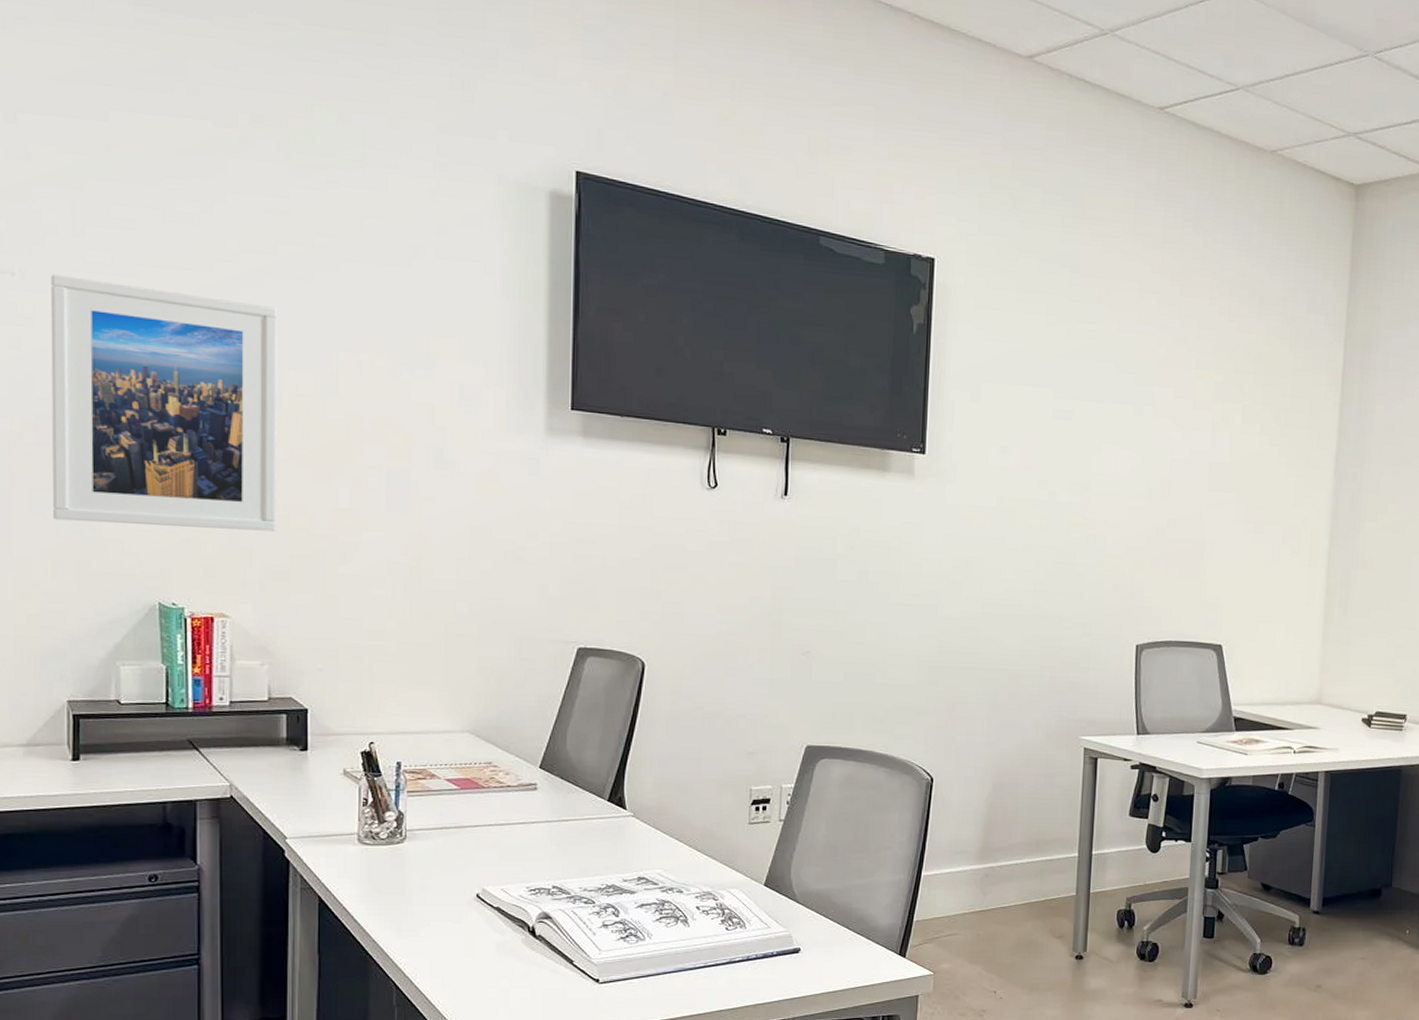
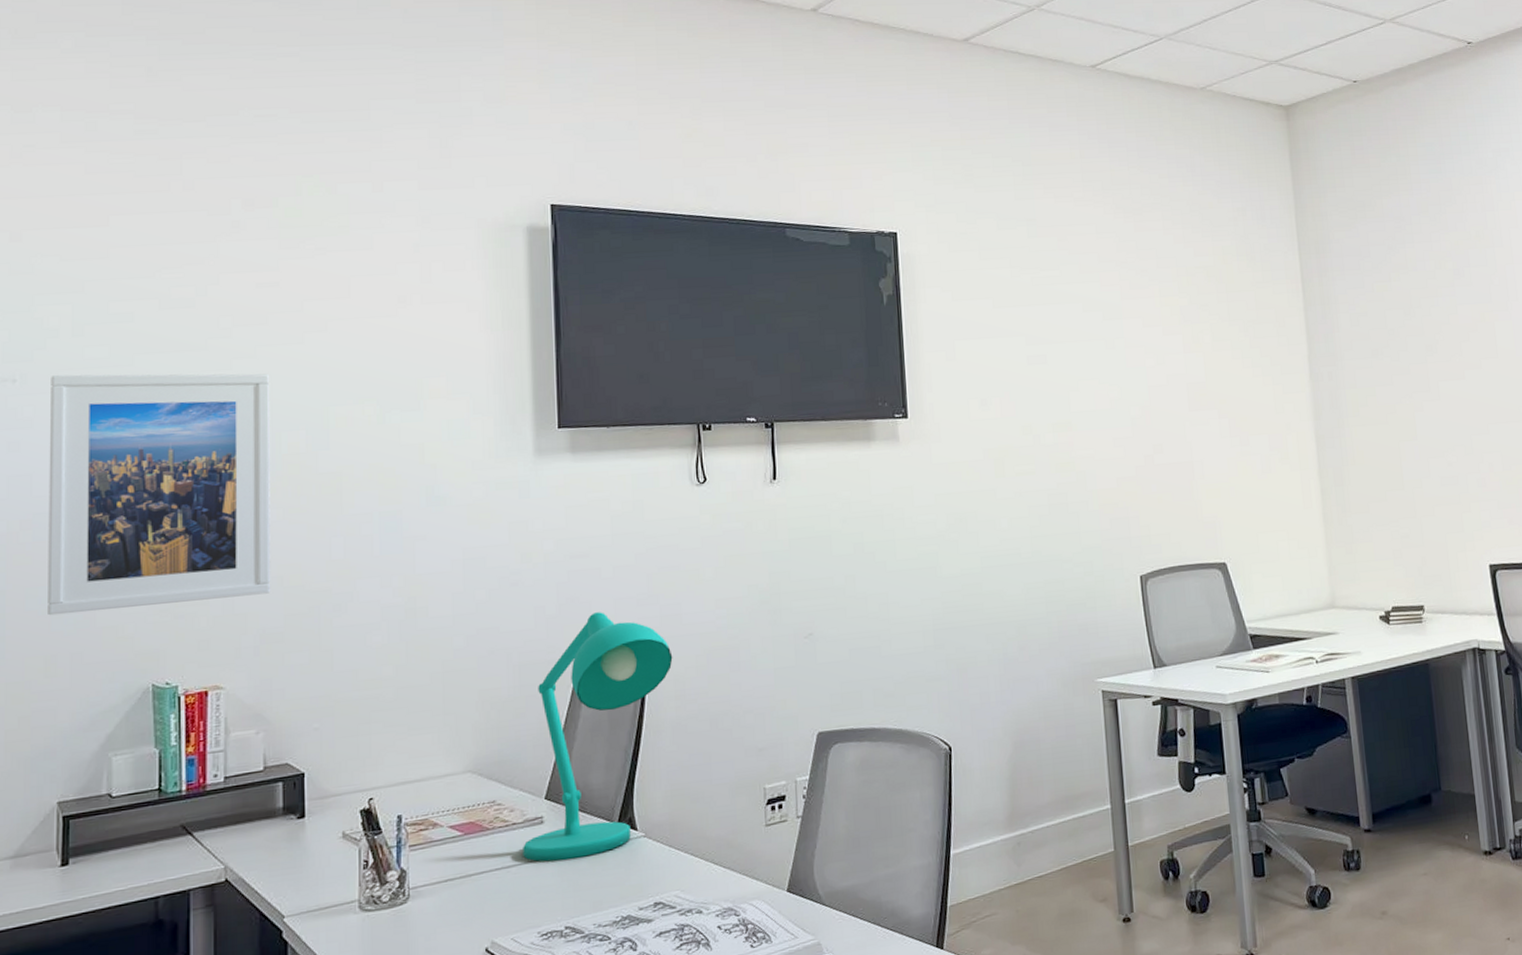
desk lamp: none [516,599,672,827] -> present [523,612,673,862]

